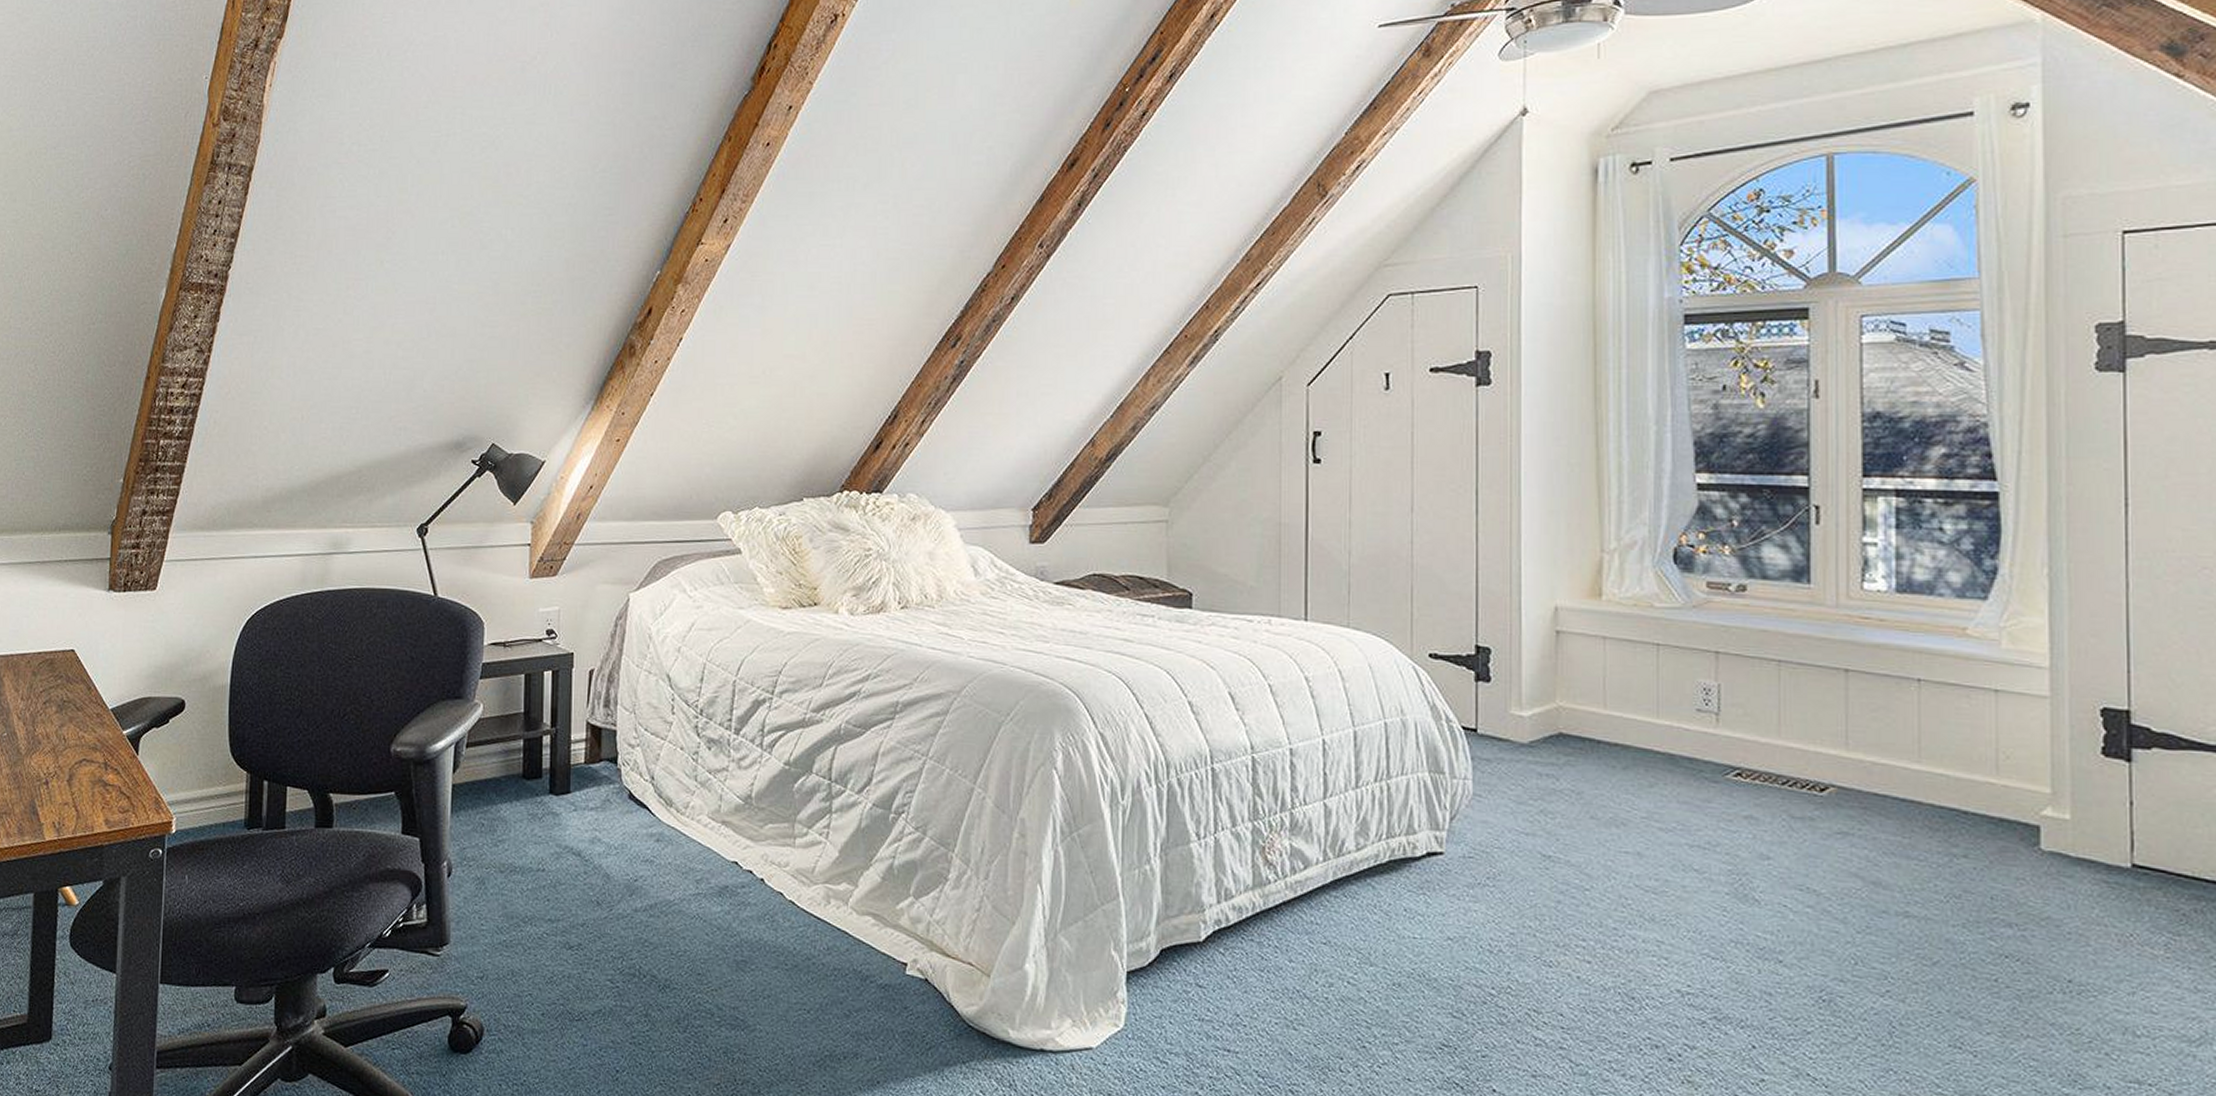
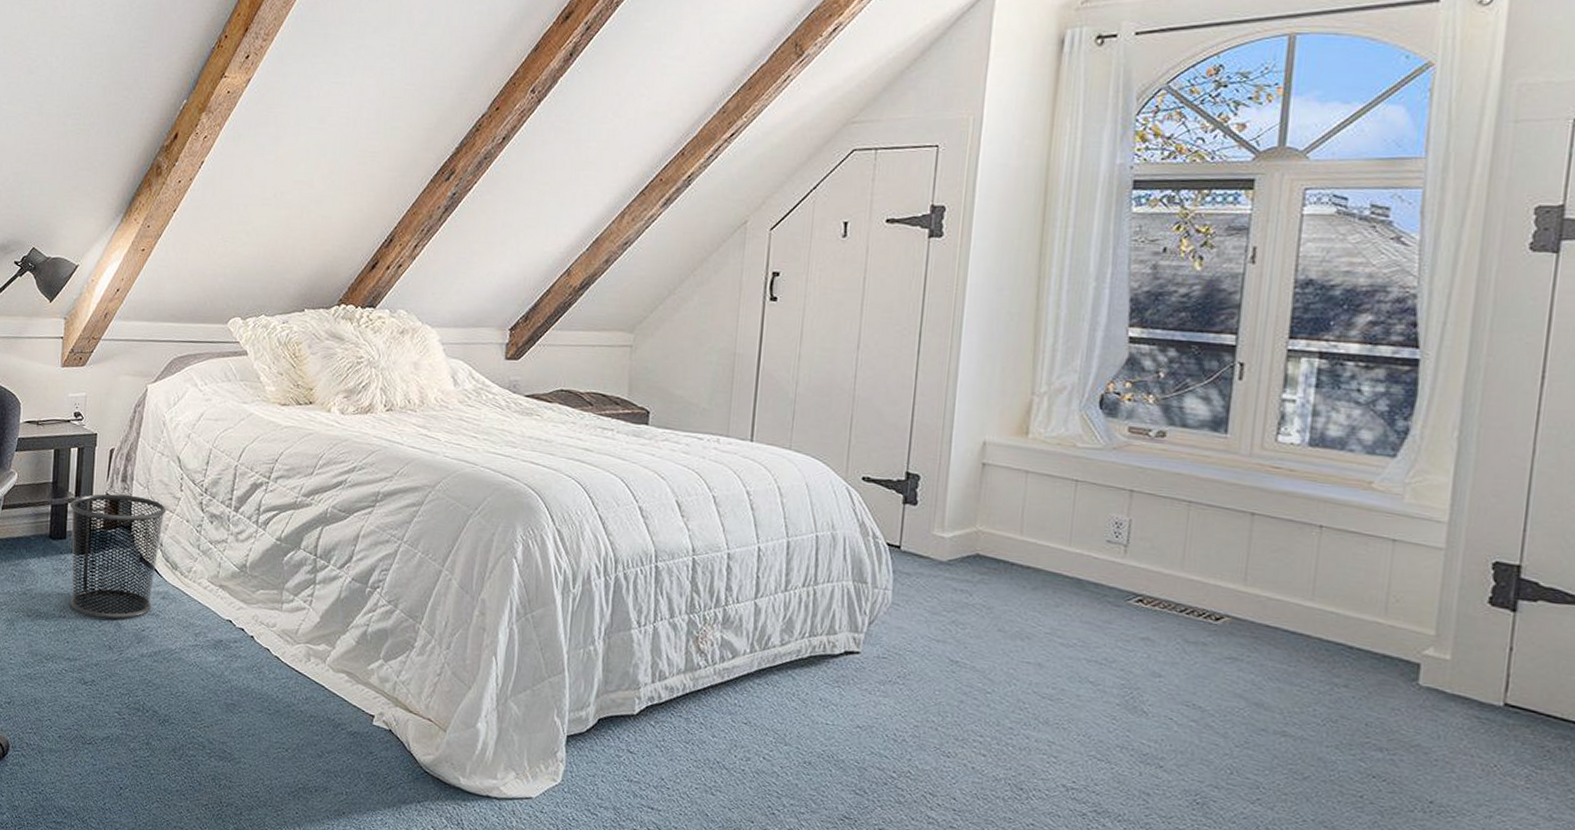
waste bin: none [544,722,657,869] -> present [69,493,167,619]

